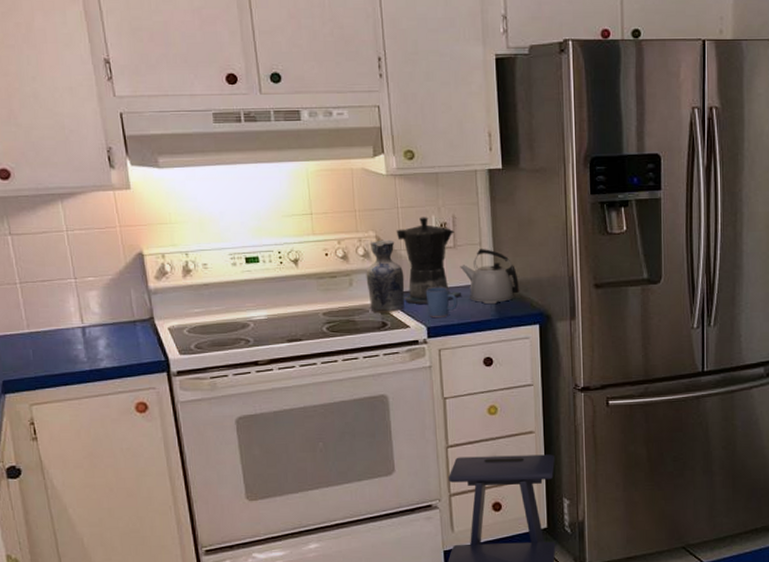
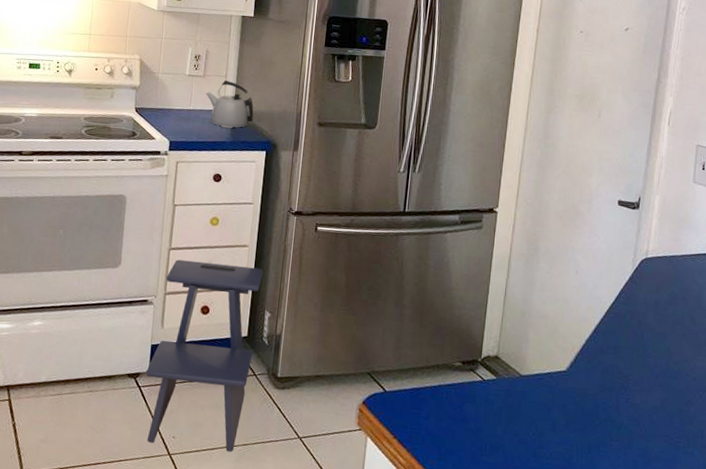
ceramic jug: present [366,240,405,314] -> none [124,63,158,126]
coffee maker: present [396,217,462,305] -> none [153,48,206,122]
mug: present [425,287,458,319] -> none [172,107,199,135]

